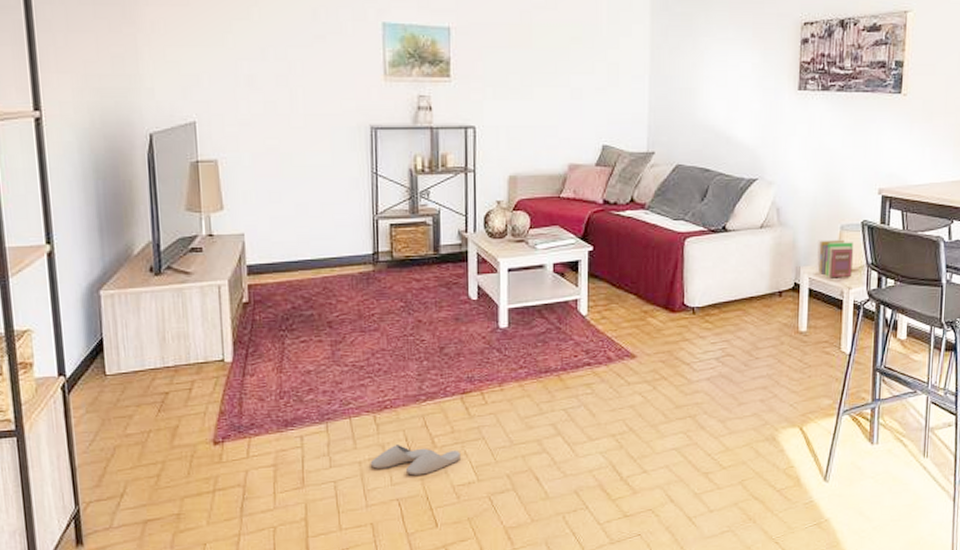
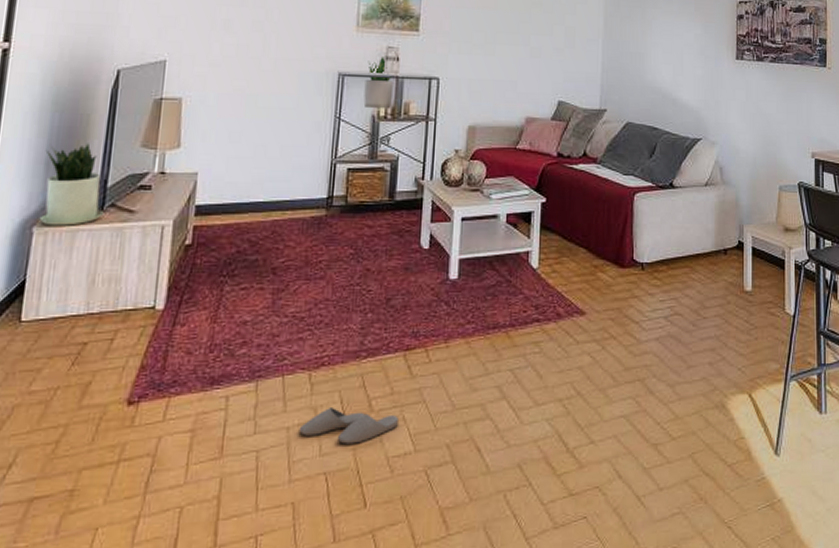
planter: none [98,209,163,289] -> present [39,143,105,226]
planter: none [398,105,429,162] -> present [363,55,394,109]
books: present [816,239,854,279] -> none [758,199,793,238]

